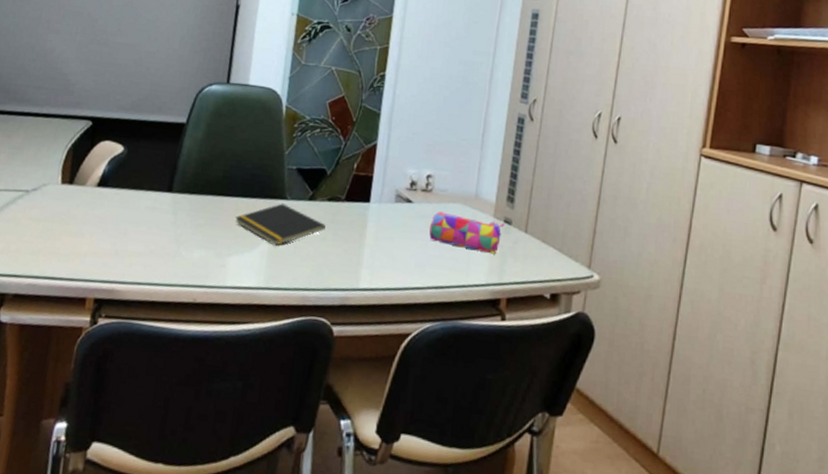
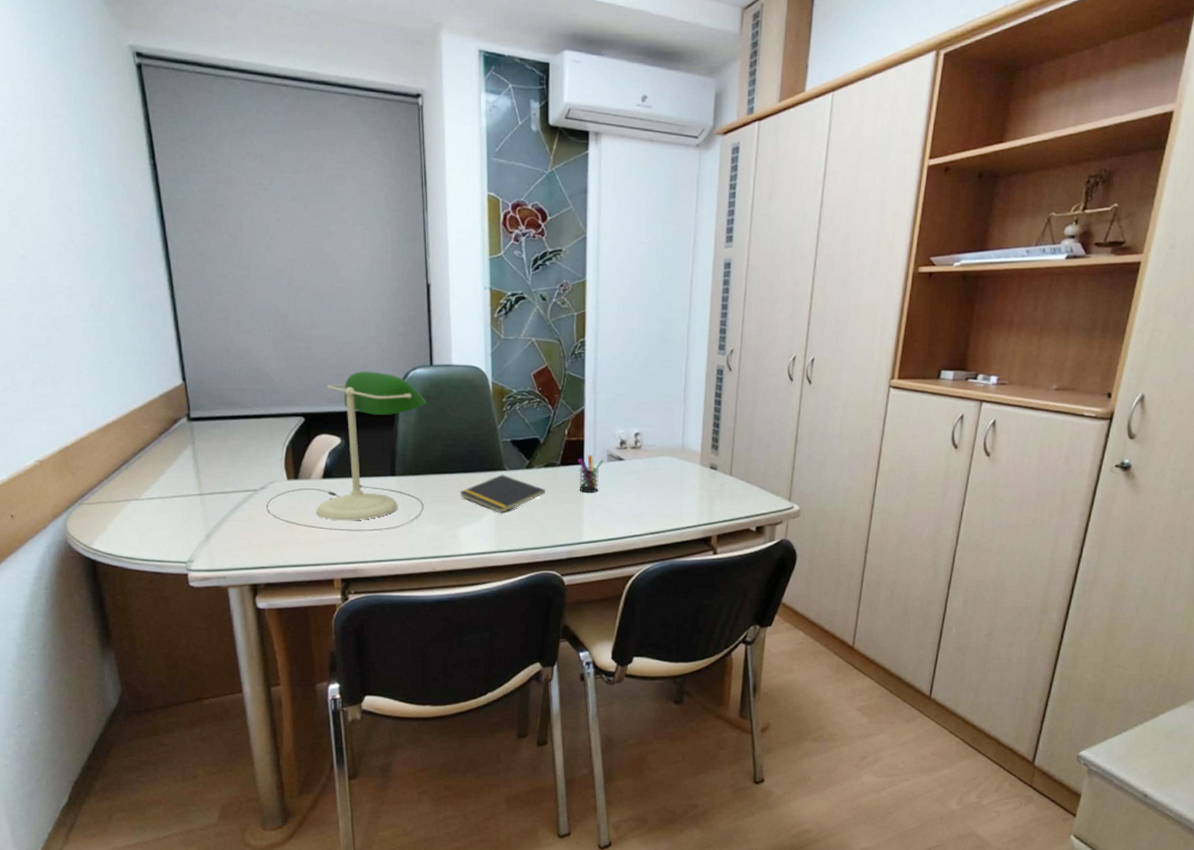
desk lamp: none [33,81,217,250] -> present [266,371,426,532]
pen holder: none [361,192,392,235] -> present [578,454,604,494]
pencil case: present [429,211,505,255] -> none [641,465,711,498]

